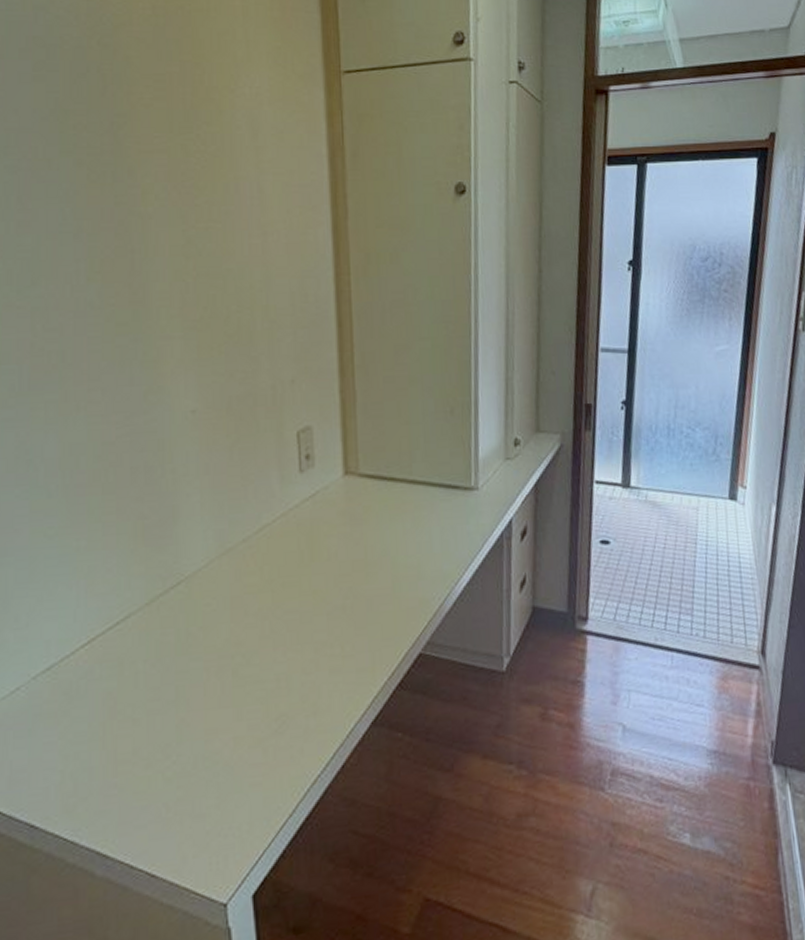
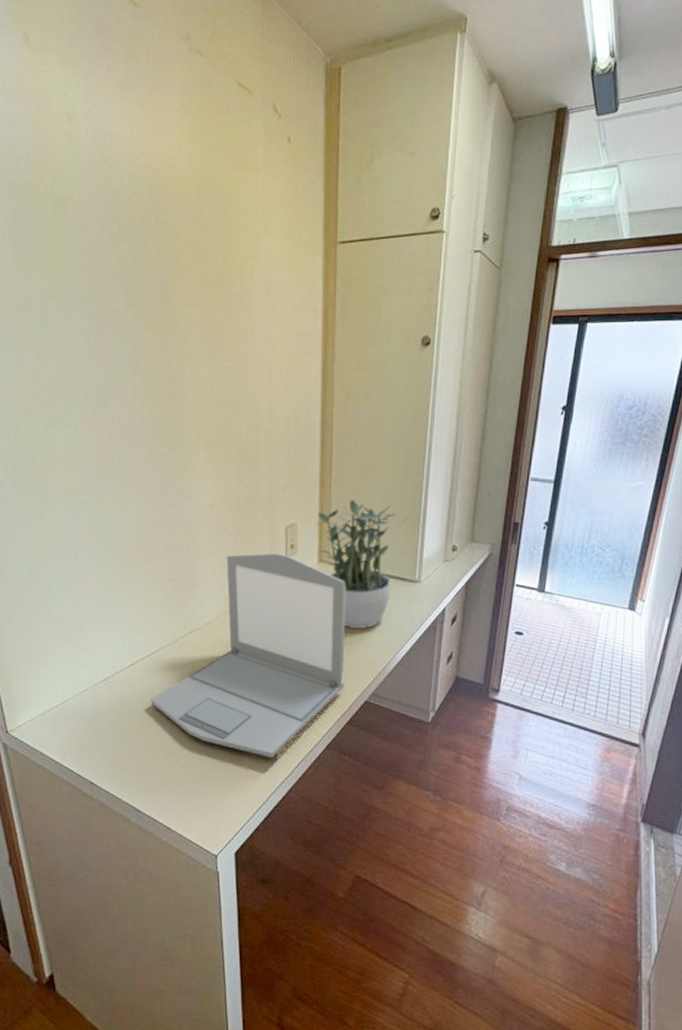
laptop: none [117,467,389,750] -> present [150,553,346,758]
potted plant: none [338,390,441,558] -> present [316,500,395,629]

